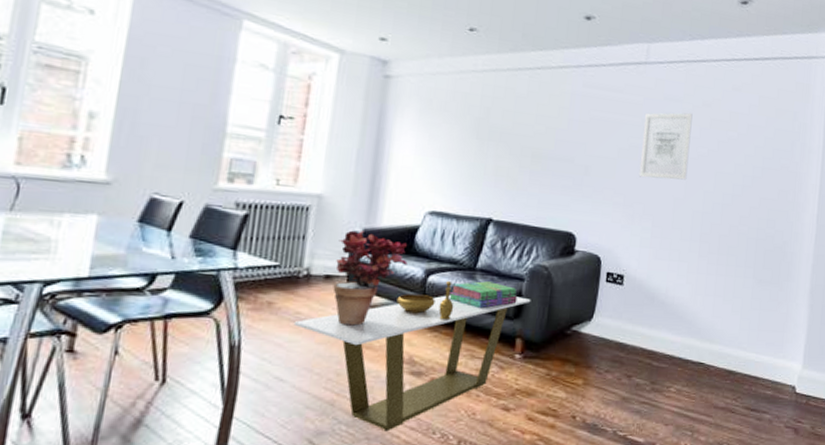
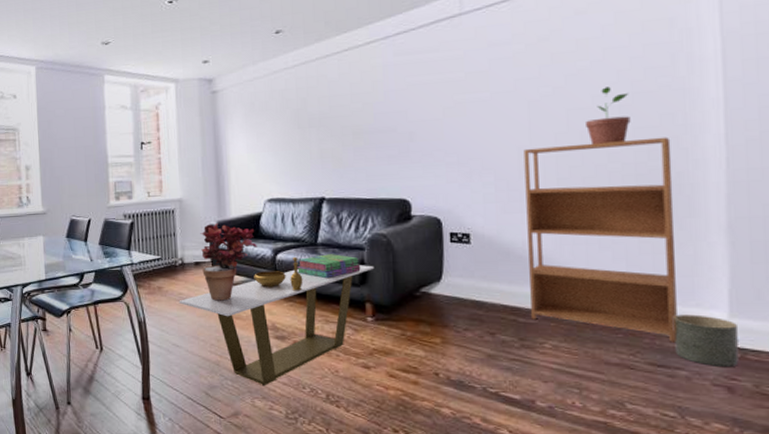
wall art: present [639,113,693,180] -> none [468,54,530,133]
bookshelf: none [664,201,783,389] -> present [523,137,677,342]
potted plant: none [728,158,761,209] -> present [586,86,631,144]
planter: none [764,364,807,411] -> present [674,314,739,366]

